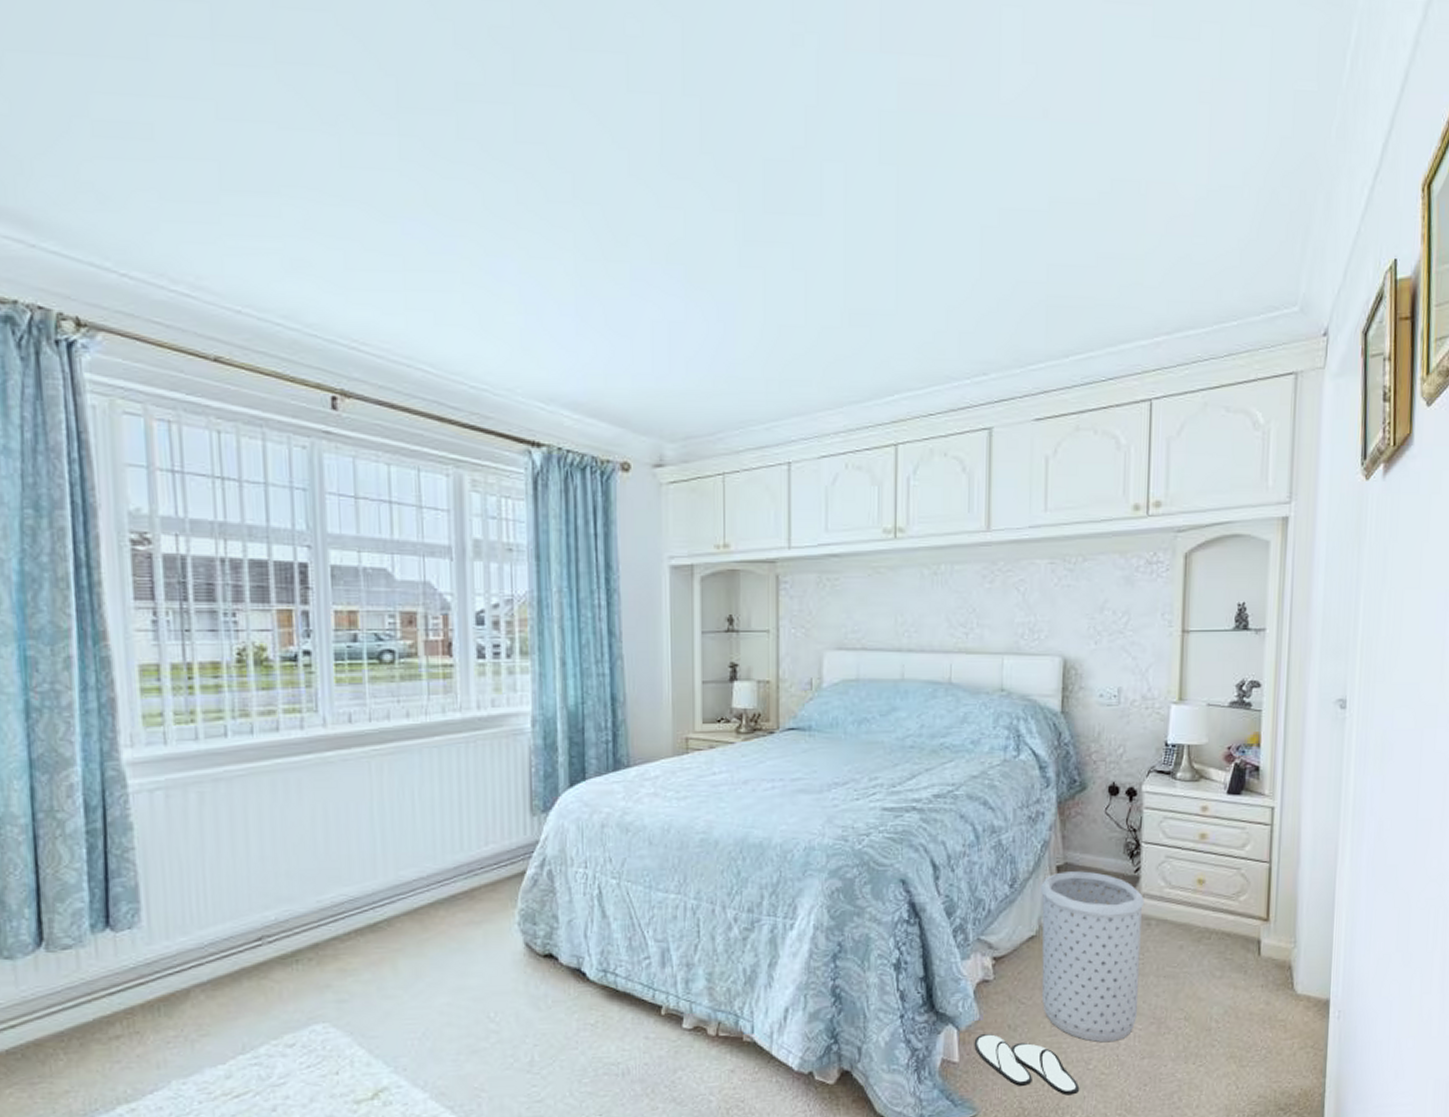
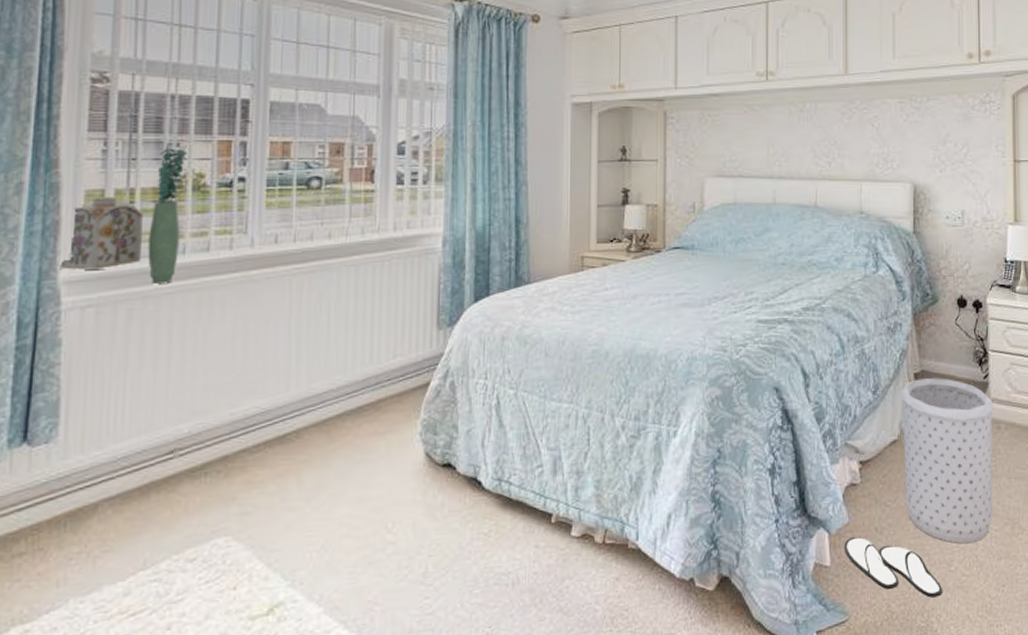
decorative jar: none [121,671,207,752] -> present [60,196,143,271]
vase: none [212,612,247,767] -> present [147,143,188,285]

